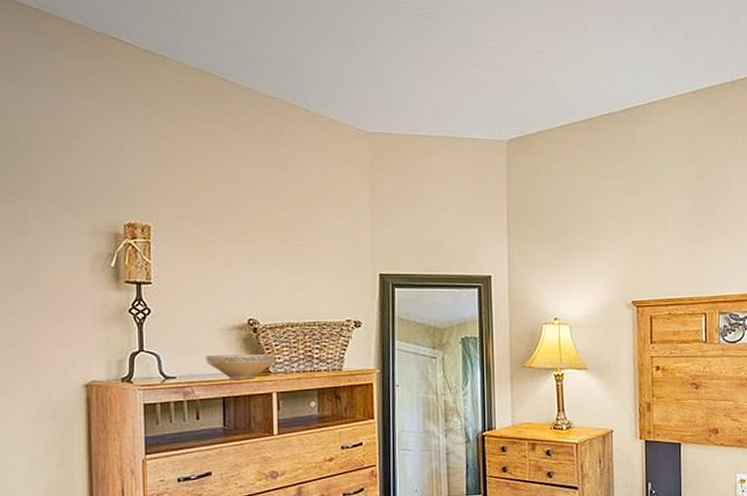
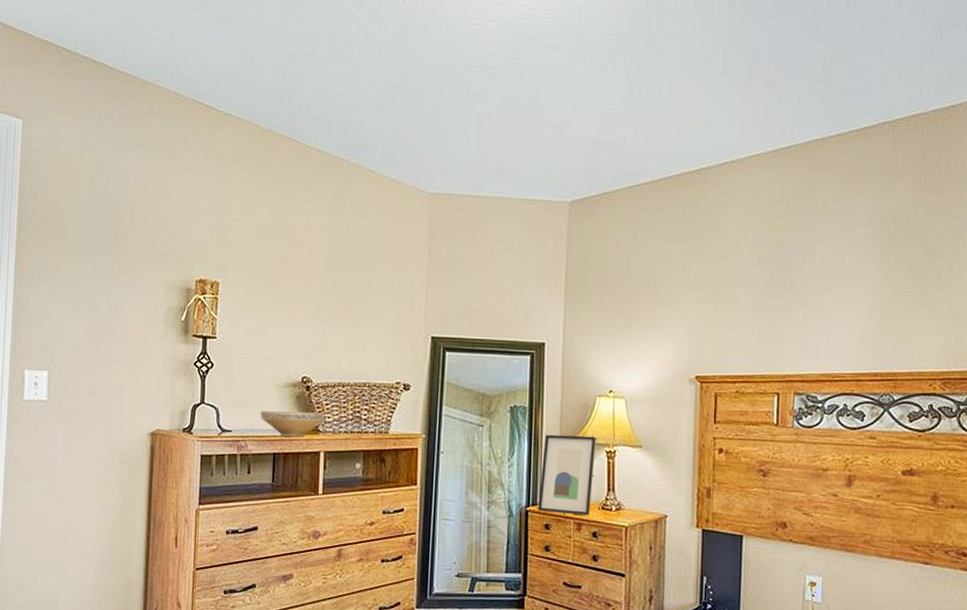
picture frame: none [493,361,546,437] -> present [537,434,597,516]

